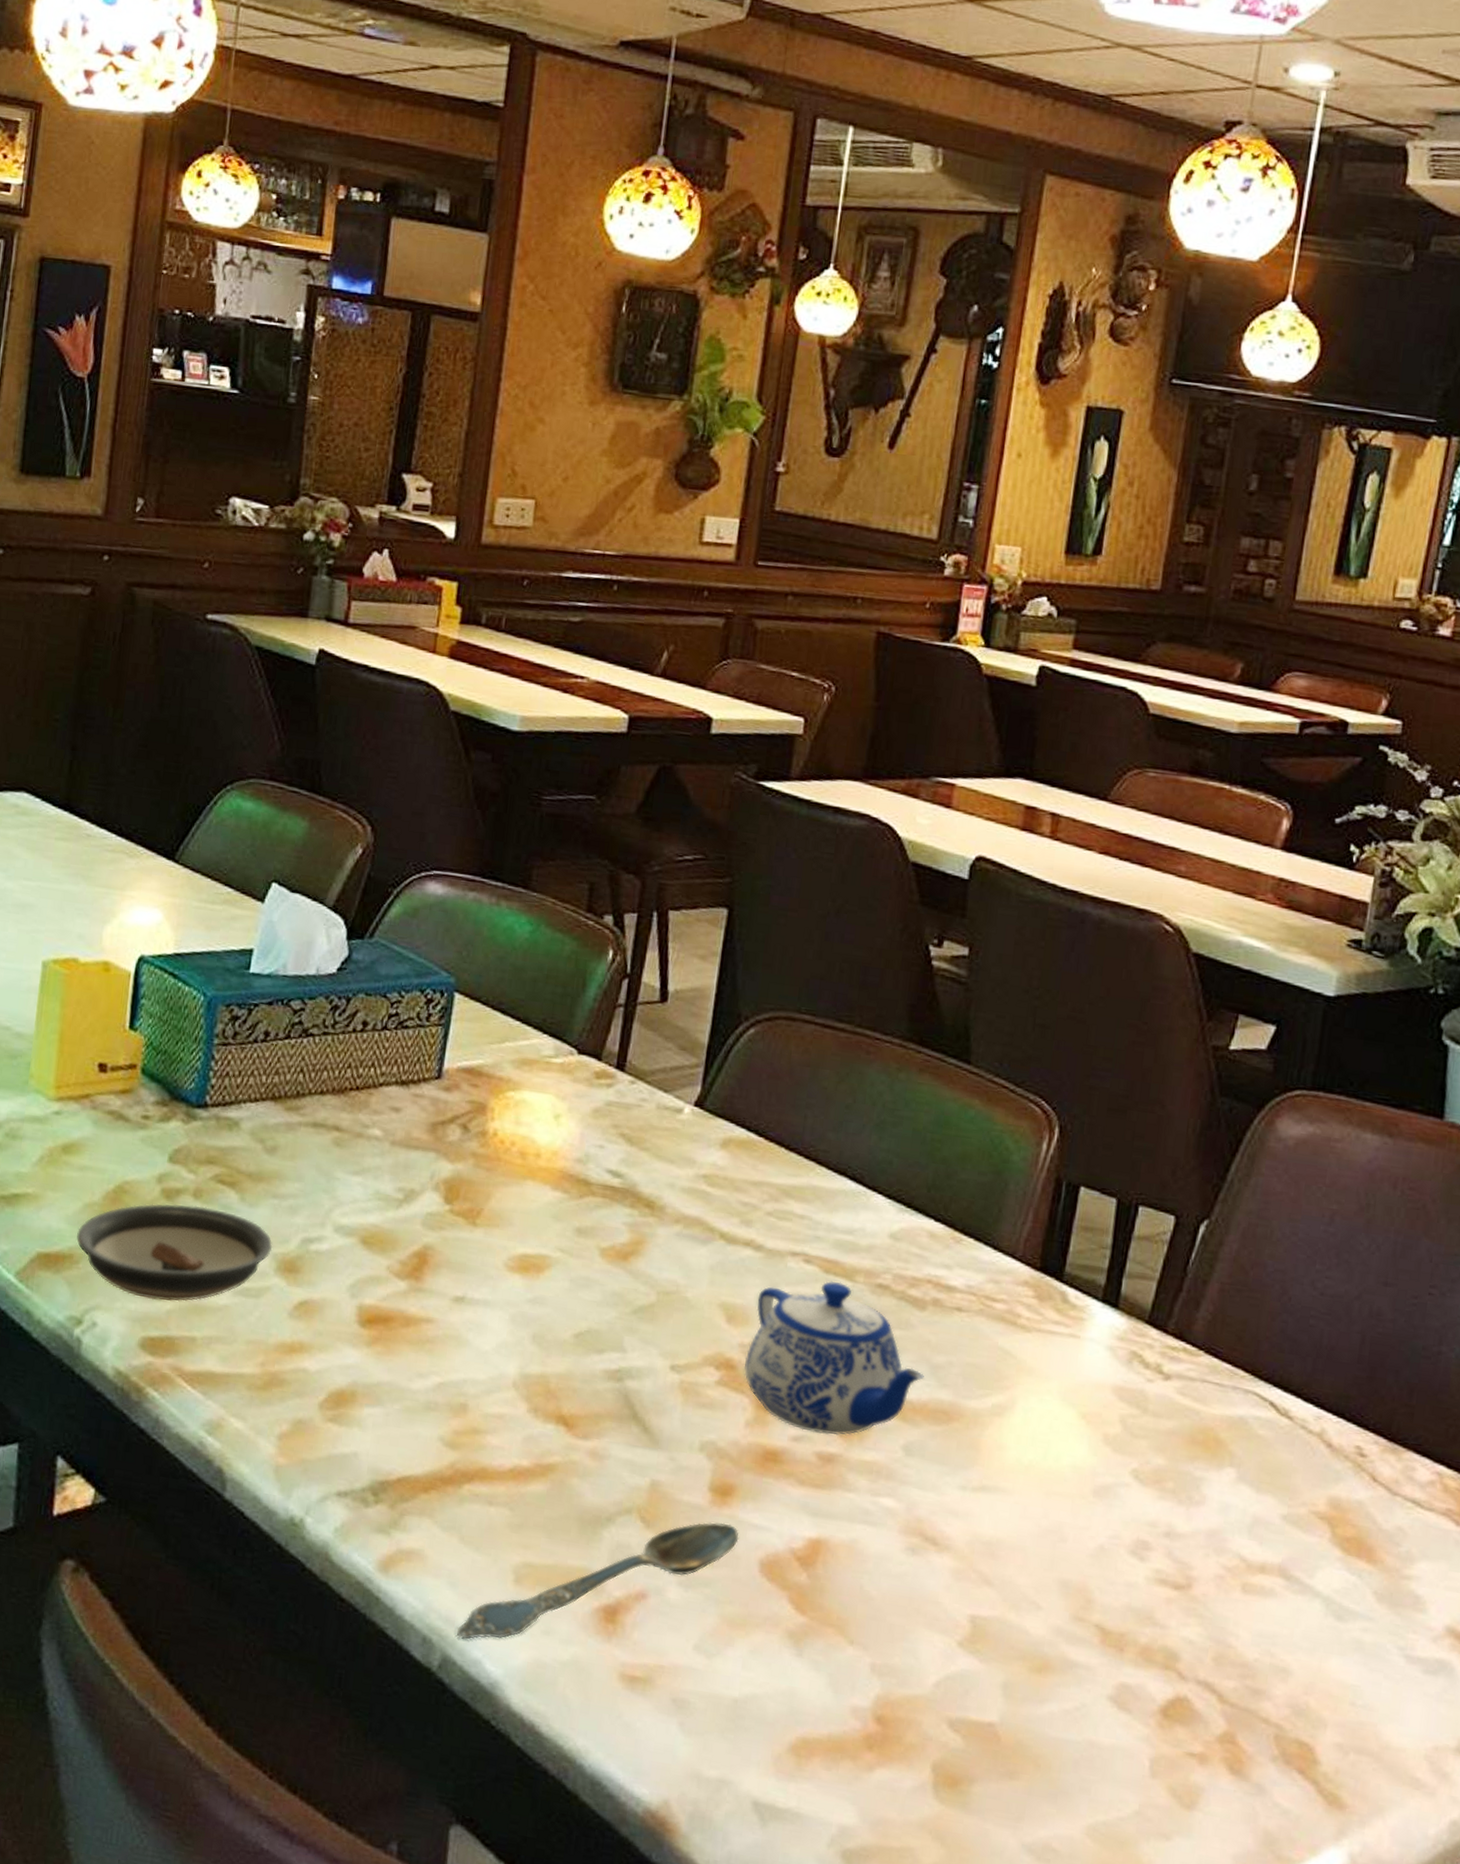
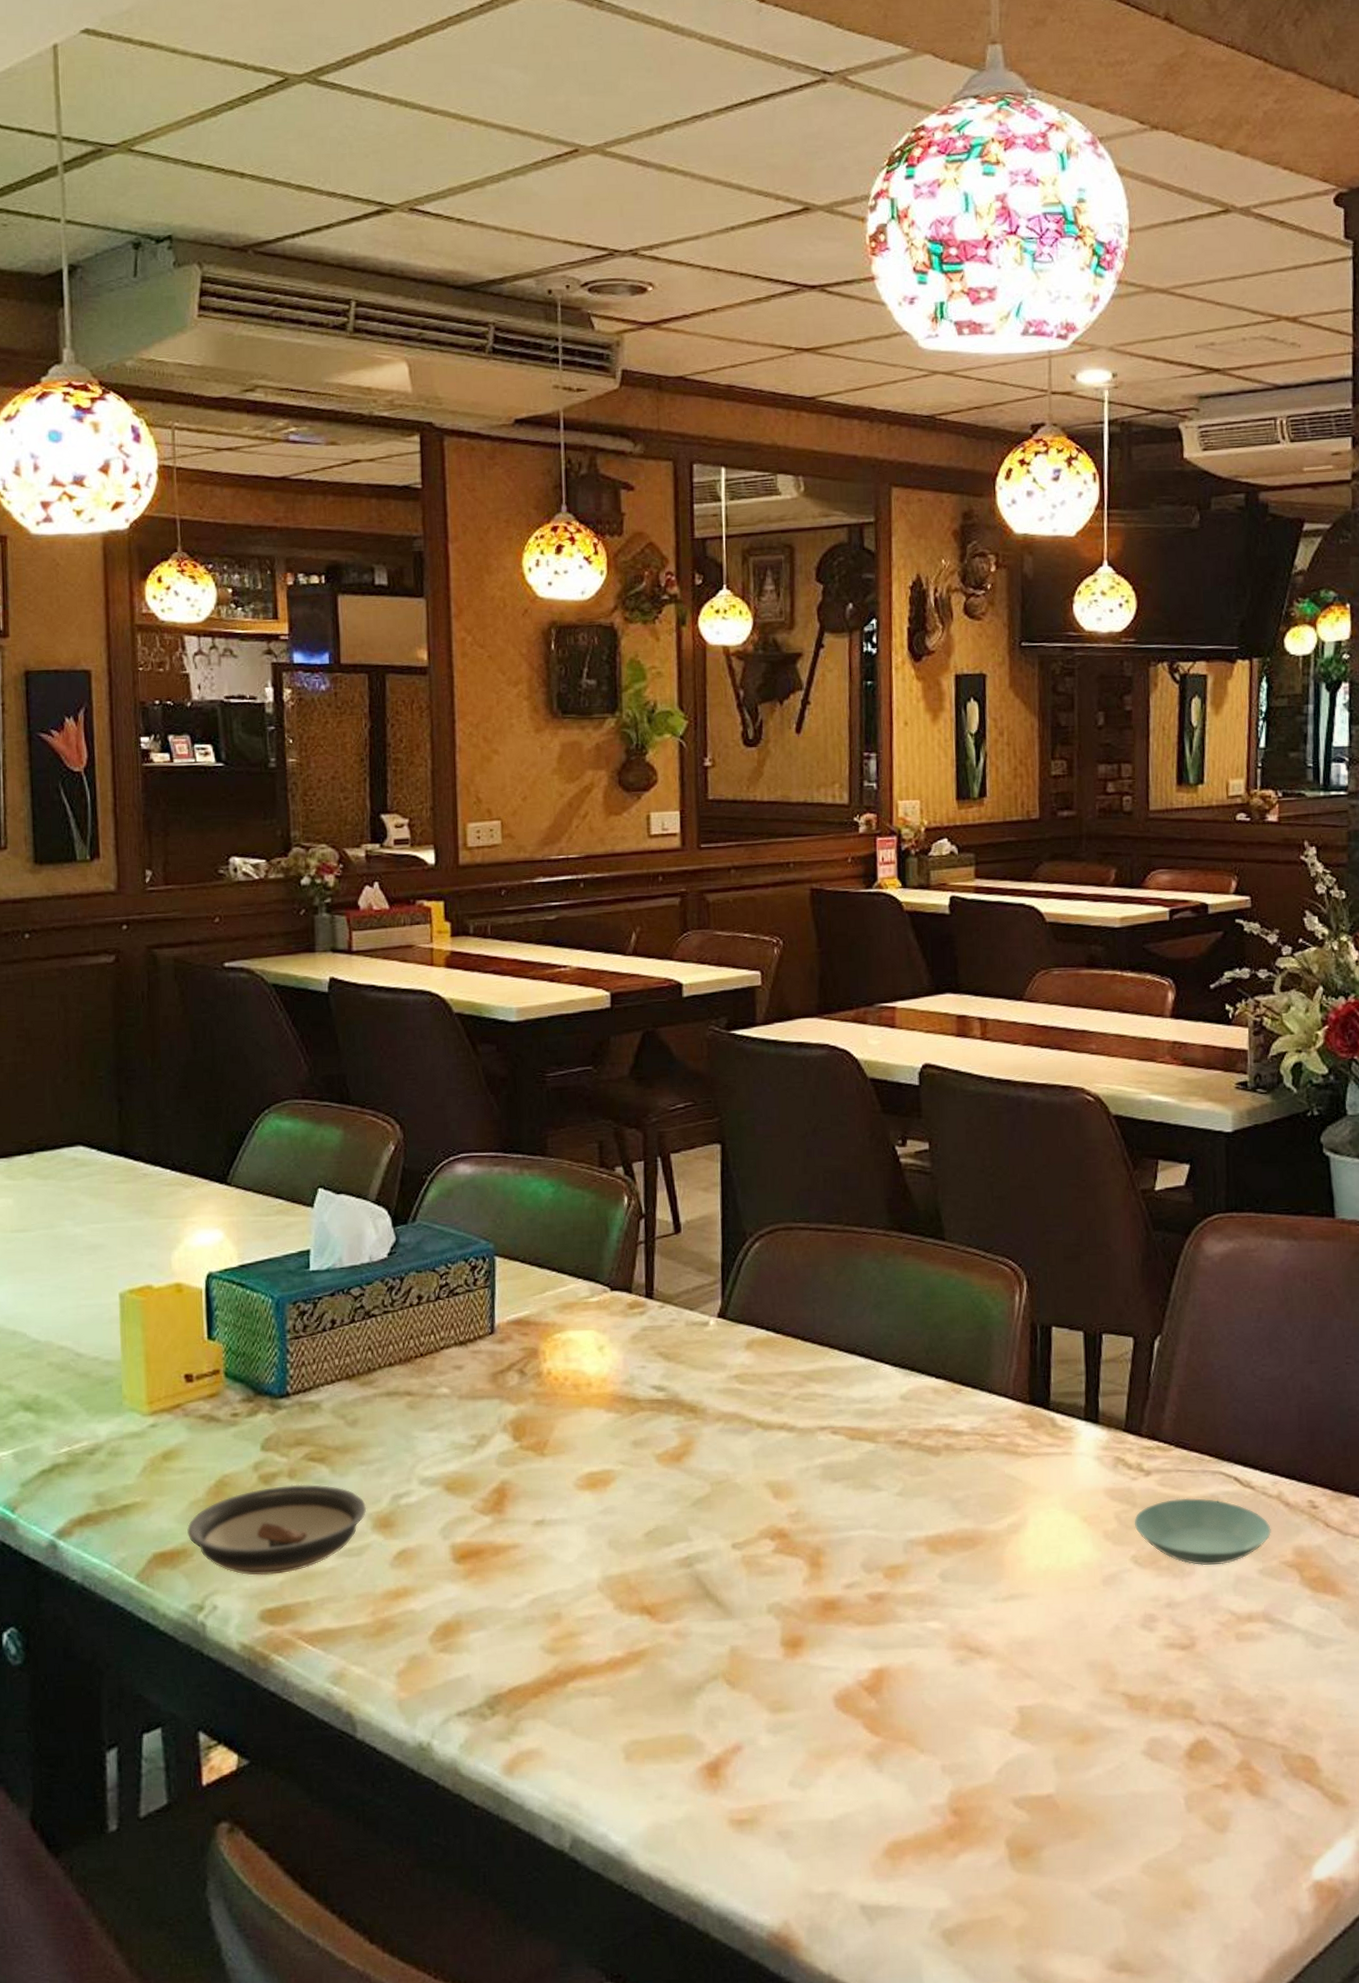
spoon: present [456,1522,739,1639] -> none [581,1671,813,1819]
teapot: present [743,1280,924,1436] -> none [794,1445,948,1578]
saucer: none [1141,1412,1306,1501] -> present [1134,1498,1271,1566]

